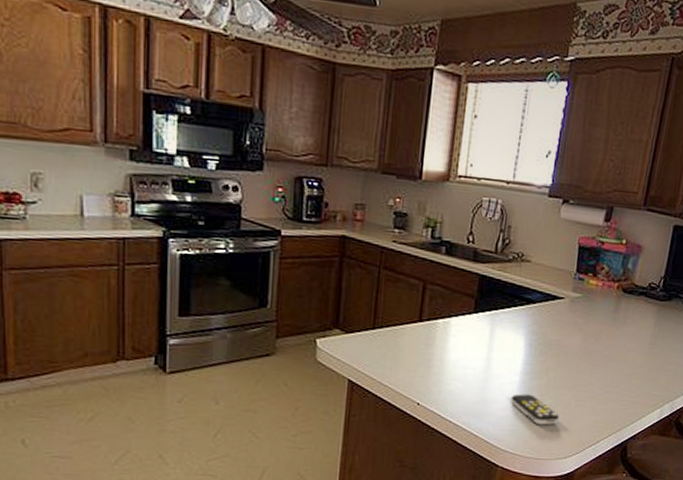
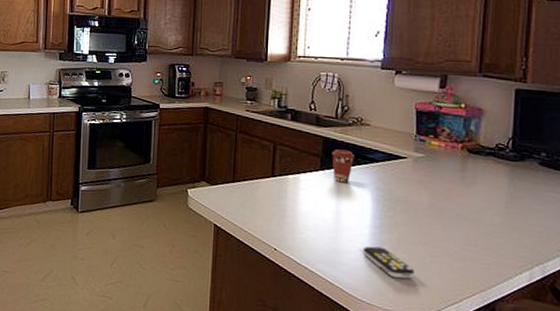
coffee cup: none [487,289,511,327] -> present [332,149,354,183]

